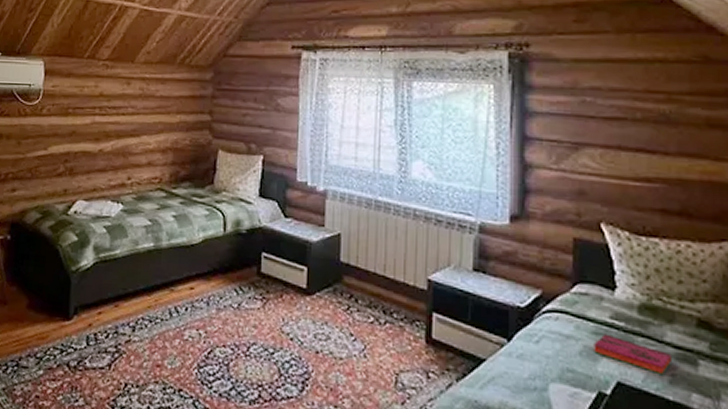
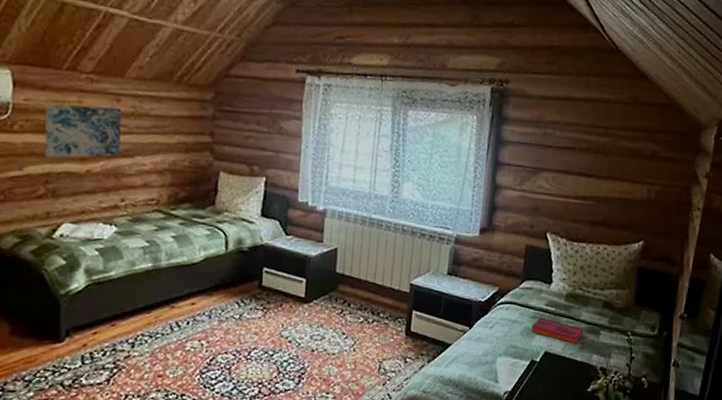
wall art: none [65,89,132,138] -> present [45,103,122,158]

